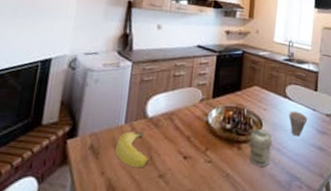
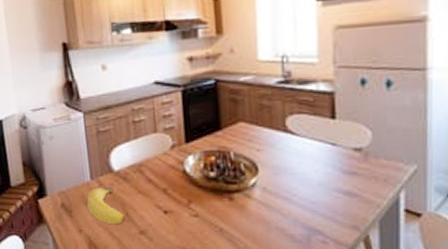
jar: present [250,129,273,167] -> none [244,175,276,219]
cup: present [289,111,308,137] -> none [295,148,325,180]

